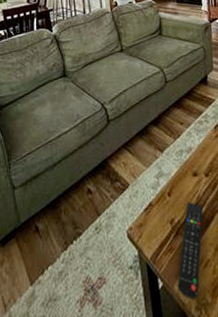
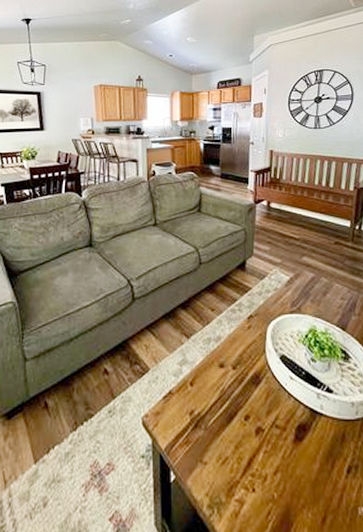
remote control: present [177,202,203,300] -> none [190,394,226,497]

